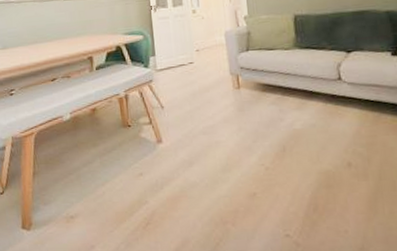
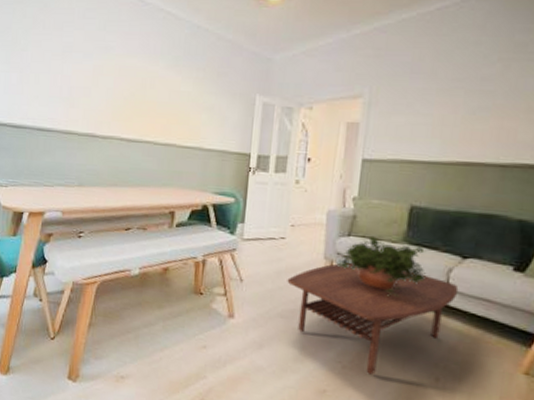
coffee table: none [202,72,350,171] -> present [287,262,459,375]
potted plant: none [241,47,320,98] -> present [336,235,426,297]

